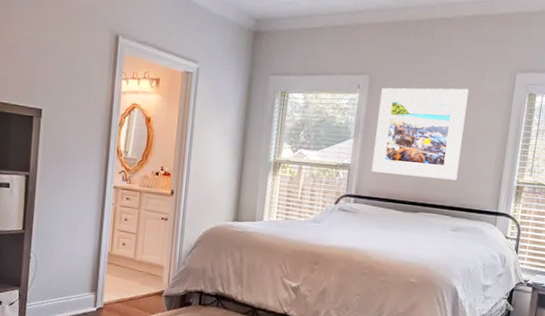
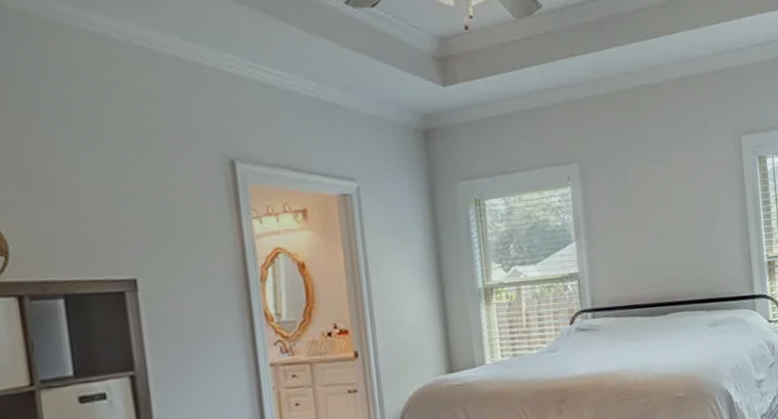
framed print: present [371,87,469,181] -> none [596,162,703,277]

